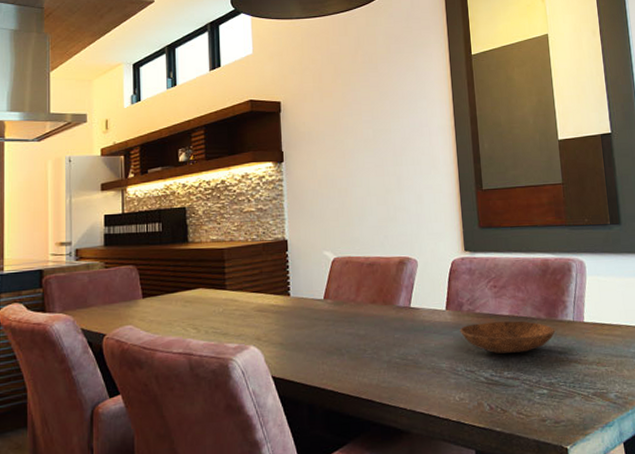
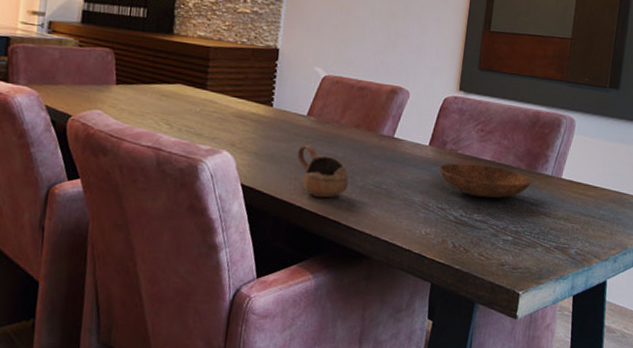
cup: none [320,328,375,378] -> present [297,145,349,198]

